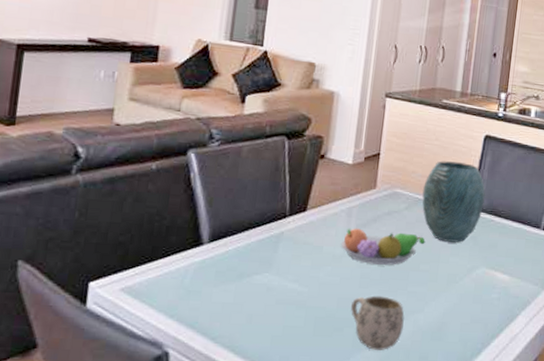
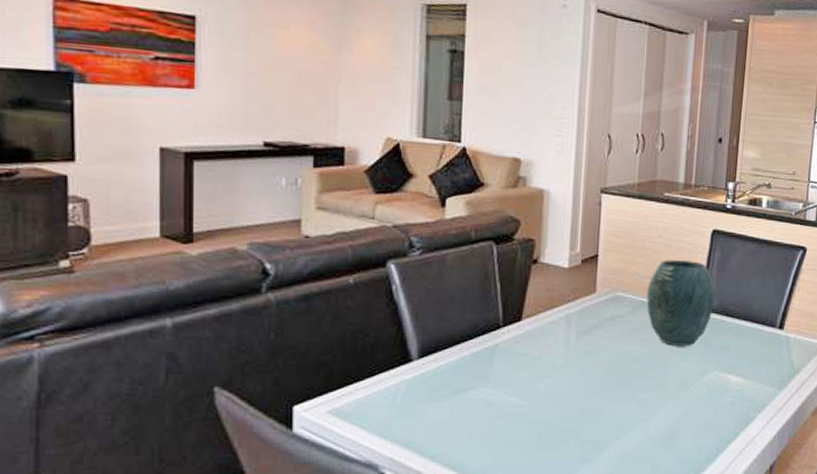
fruit bowl: present [341,228,425,265] -> none [561,336,652,373]
mug: present [350,295,405,350] -> none [575,405,634,461]

